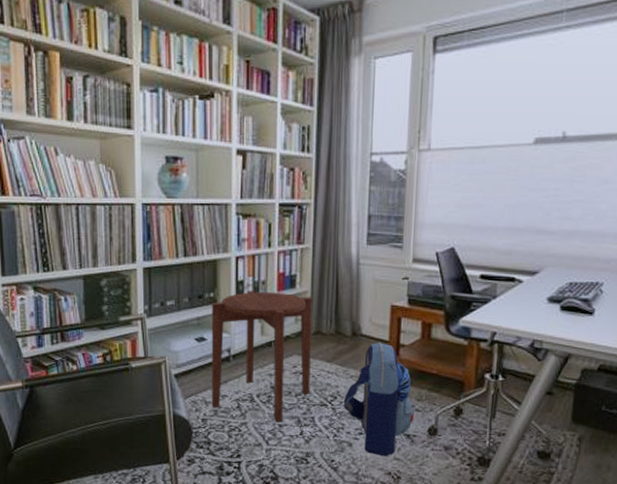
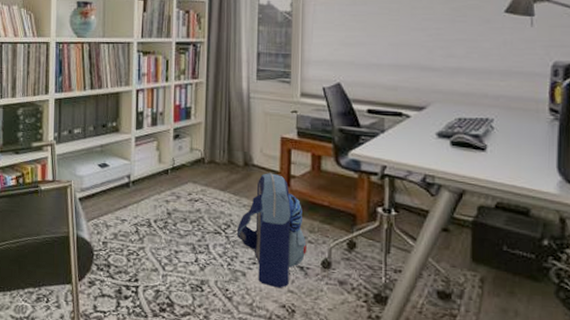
side table: present [211,290,312,423] -> none [111,120,206,249]

